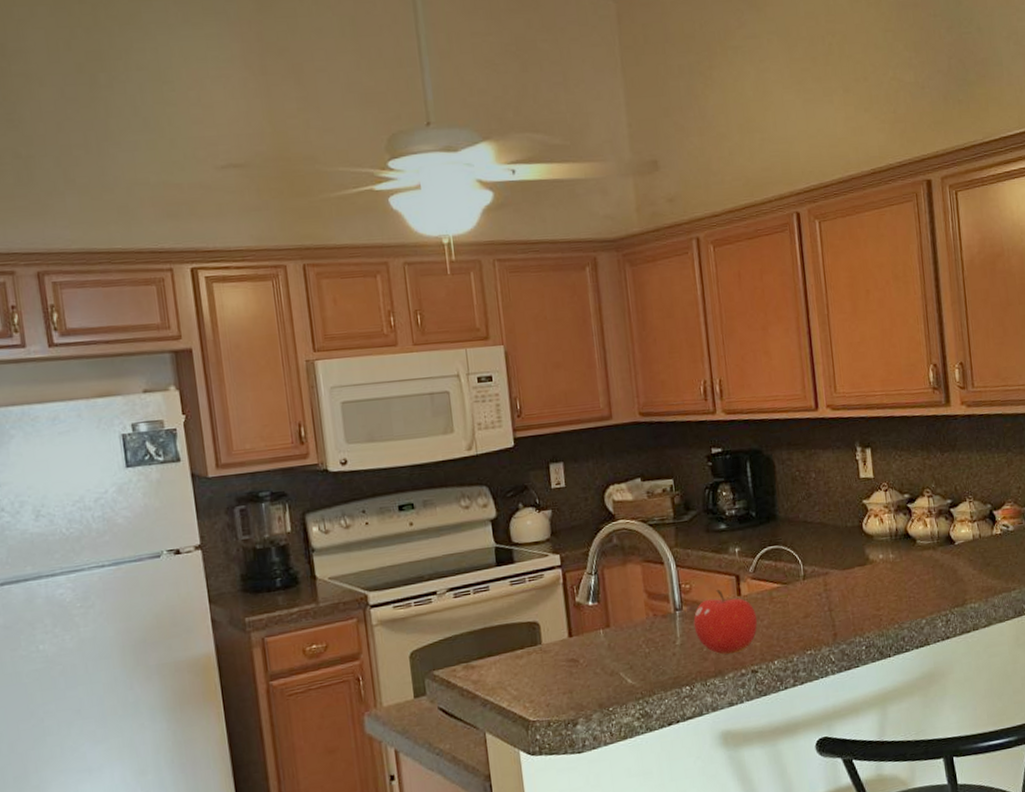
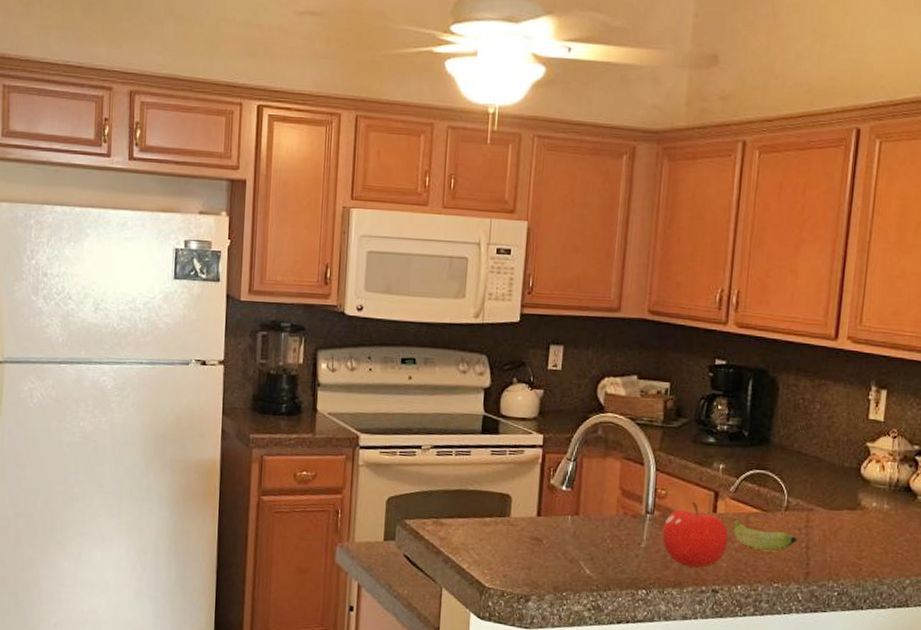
banana: none [758,597,819,623] -> present [733,519,797,552]

